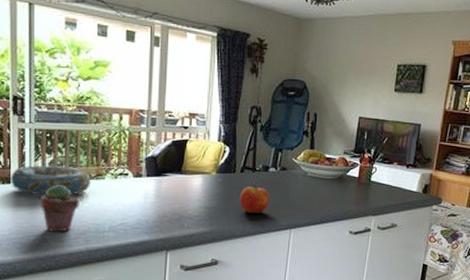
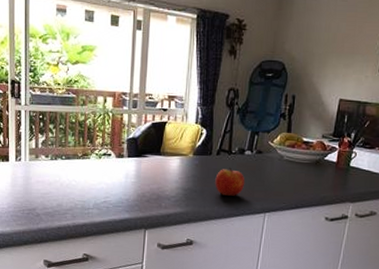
decorative bowl: present [10,164,91,196] -> none [9,144,78,174]
potted succulent: present [39,184,81,232] -> none [33,162,69,208]

